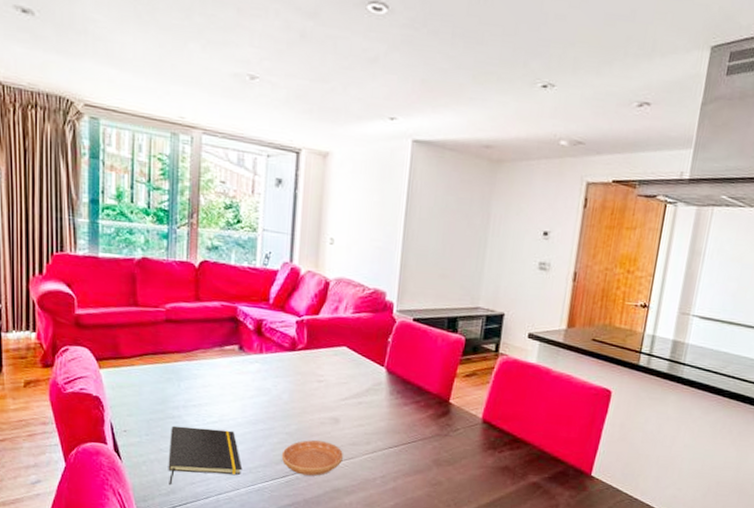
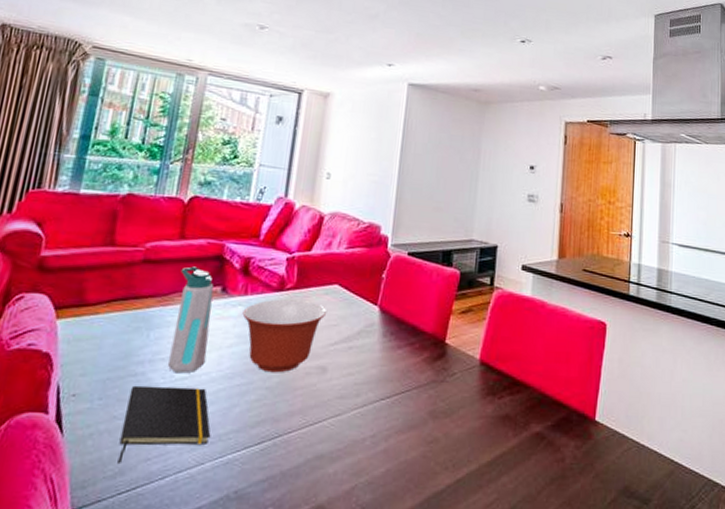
water bottle: none [200,326,232,418] -> present [168,266,214,374]
mixing bowl: none [259,358,337,422] -> present [242,299,327,373]
saucer: present [281,440,343,476] -> none [258,395,329,440]

